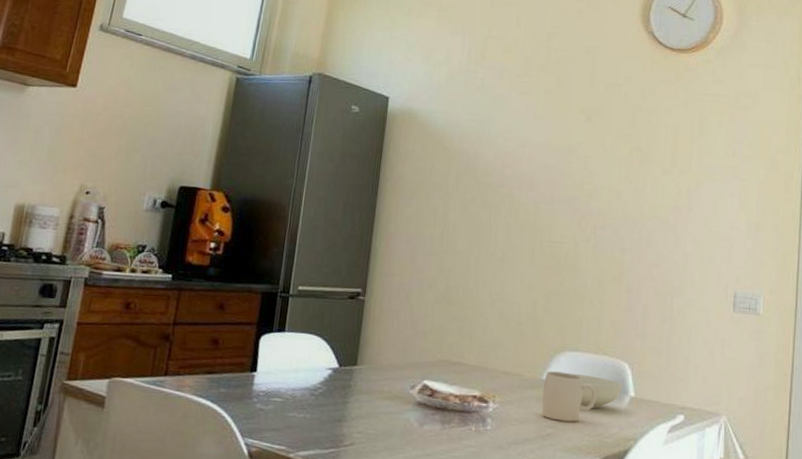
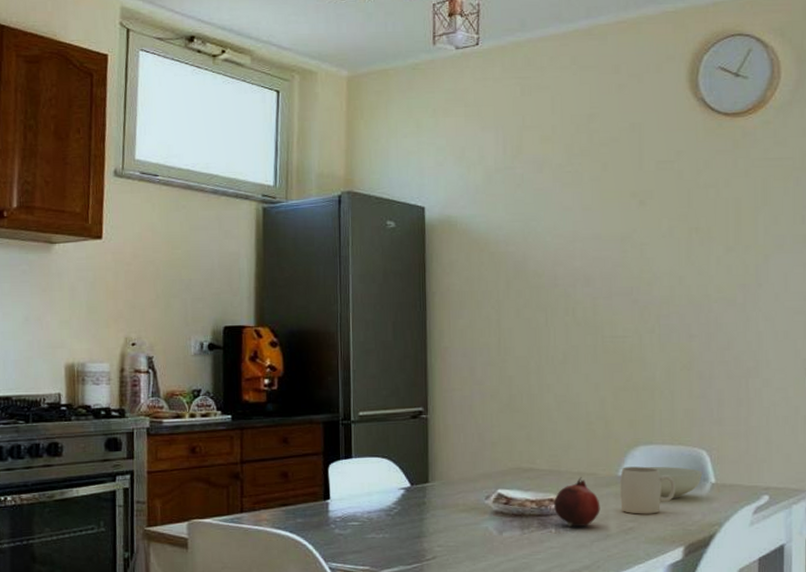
fruit: none [476,377,522,428] -> present [554,477,600,528]

